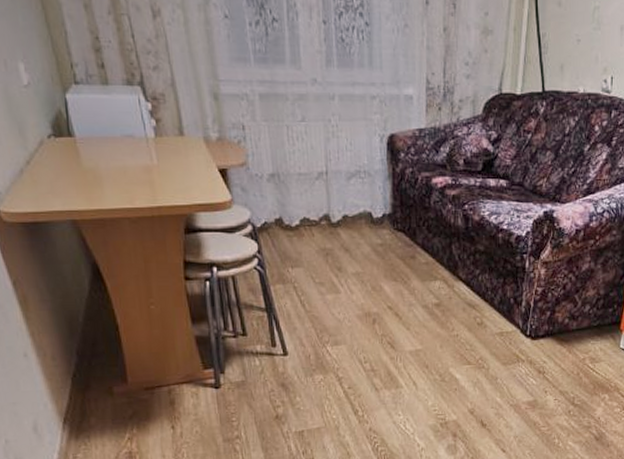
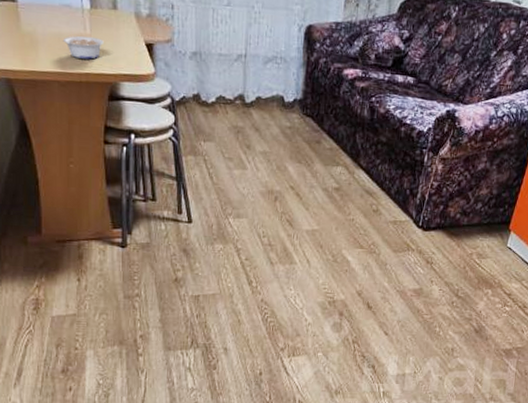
legume: none [128,167,174,191] -> present [62,35,104,60]

